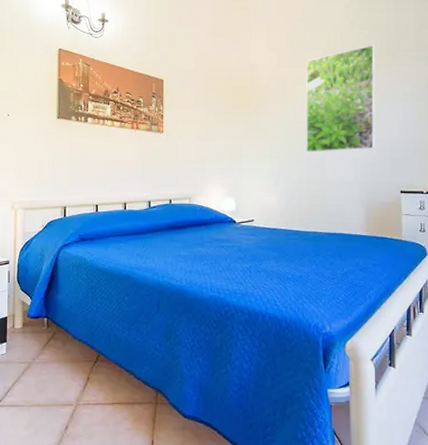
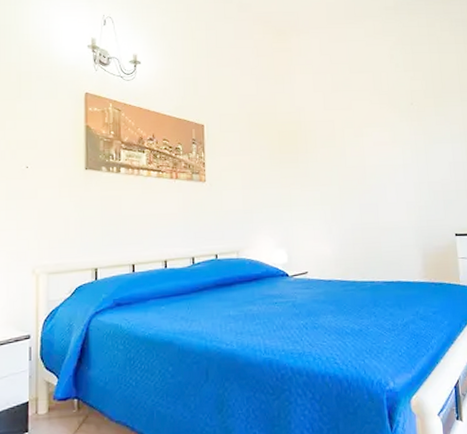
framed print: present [306,45,375,153] -> none [353,86,427,198]

